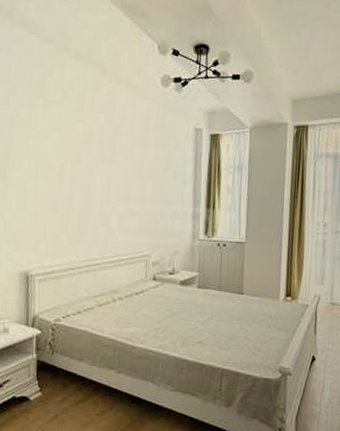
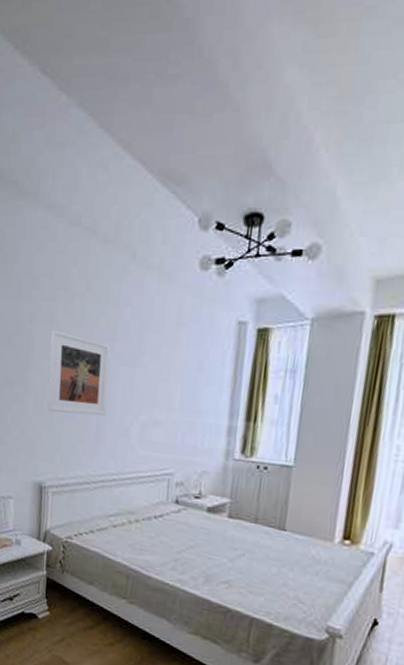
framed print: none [30,133,88,209] -> present [47,330,110,416]

